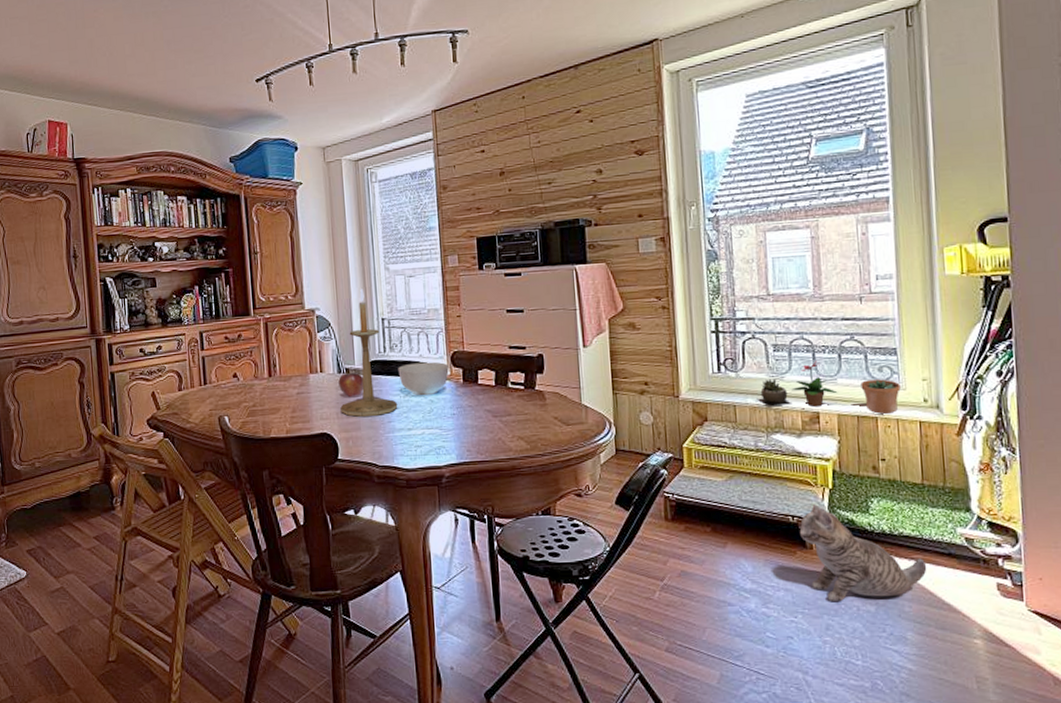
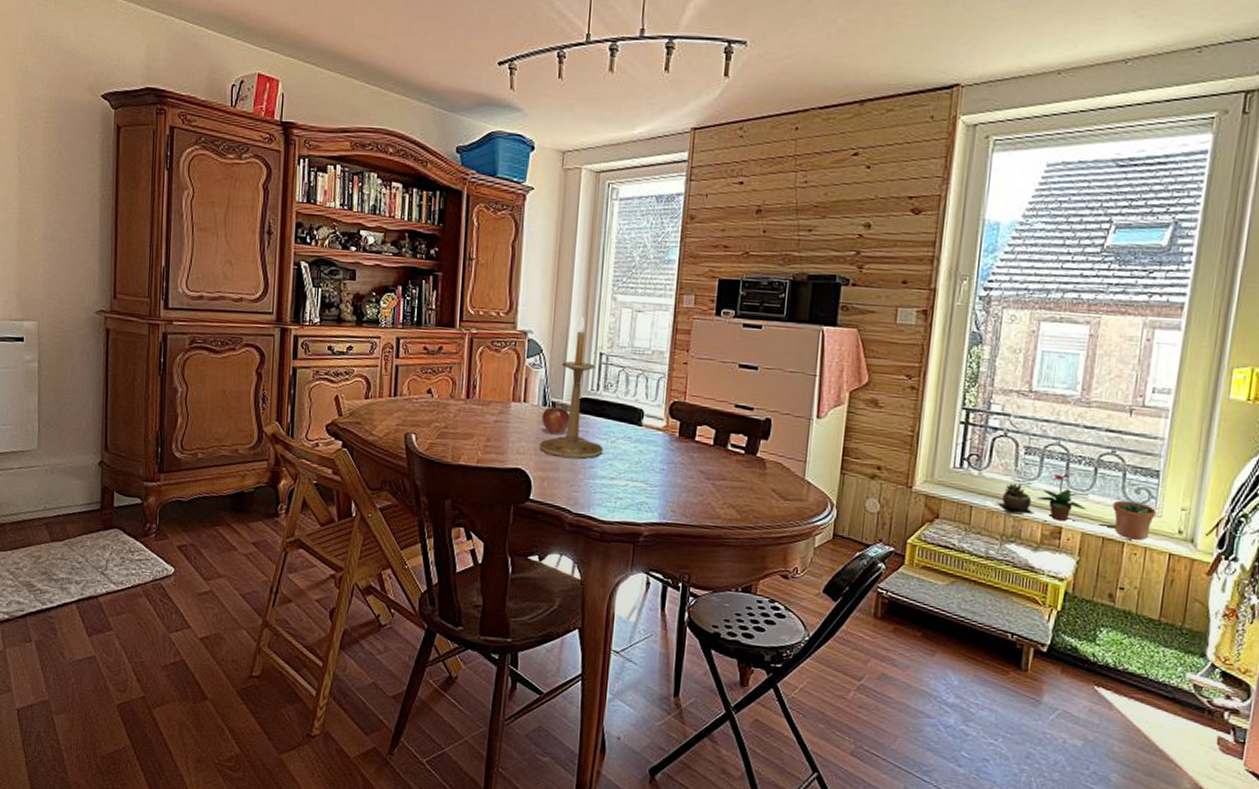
bowl: present [398,362,449,396] -> none [609,406,666,446]
cat: present [799,504,927,602] -> none [1016,625,1147,735]

